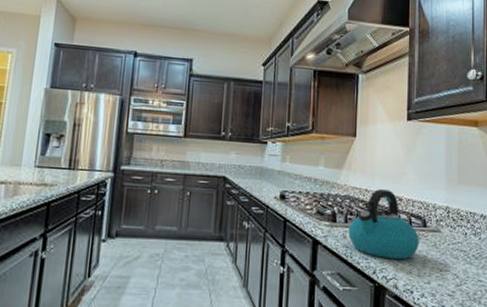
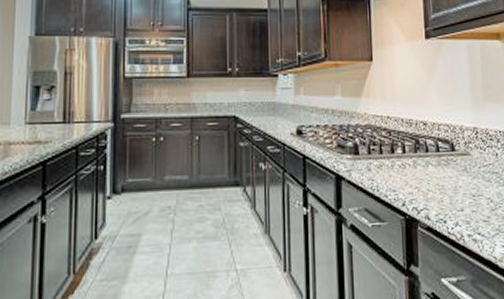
kettle: present [348,189,419,260] -> none [372,115,449,189]

